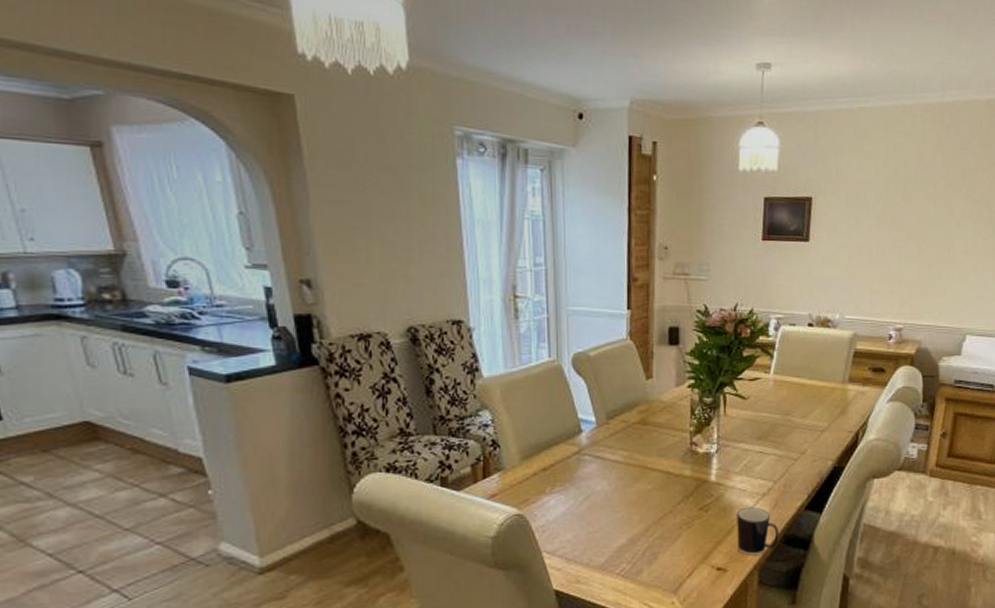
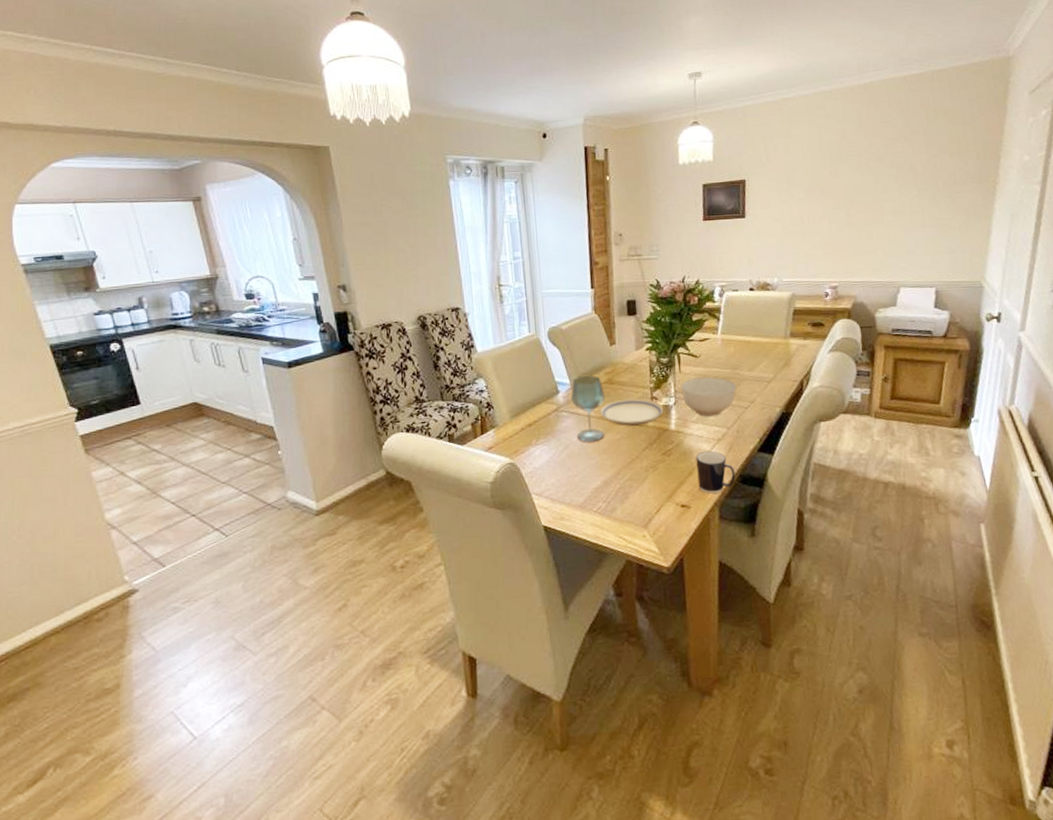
wine glass: none [596,413,637,492] -> present [571,375,605,442]
plate: none [629,443,704,475] -> present [600,398,664,426]
bowl: none [725,422,787,468] -> present [681,376,737,417]

